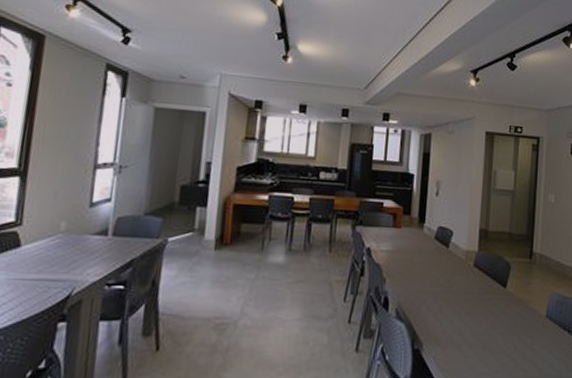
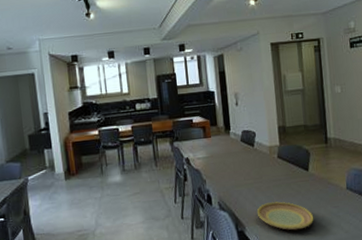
plate: none [440,318,505,359] -> present [257,201,314,231]

